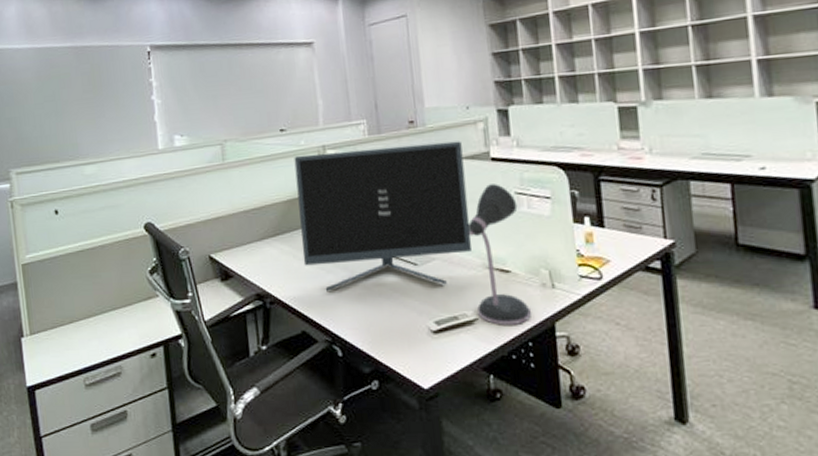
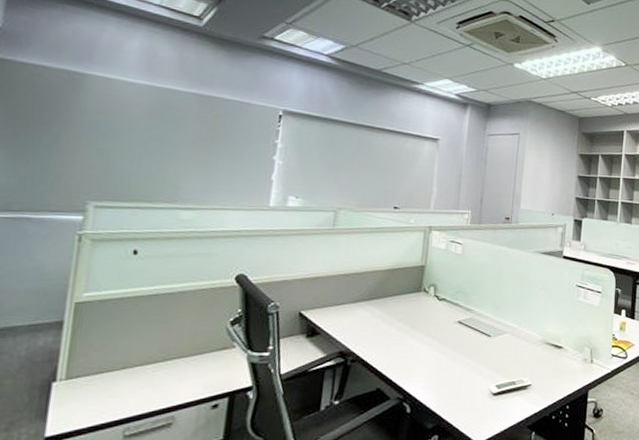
monitor: present [294,141,472,291] -> none [391,231,543,355]
desk lamp: present [467,184,531,325] -> none [532,276,577,391]

